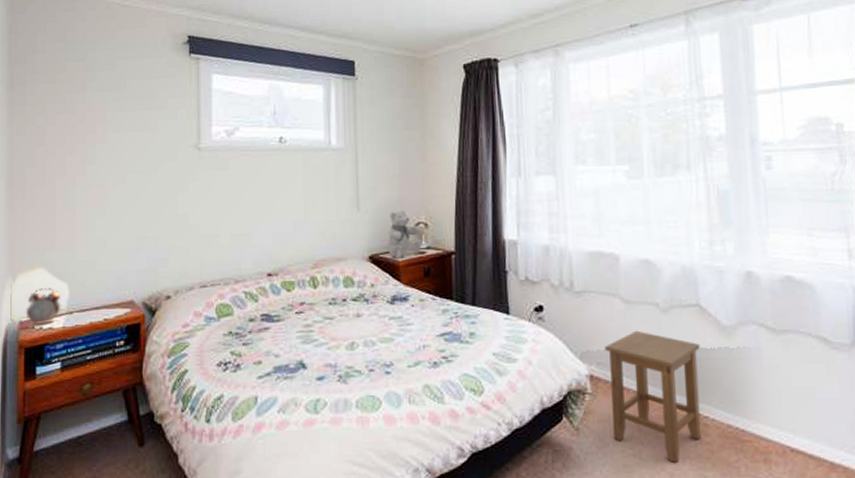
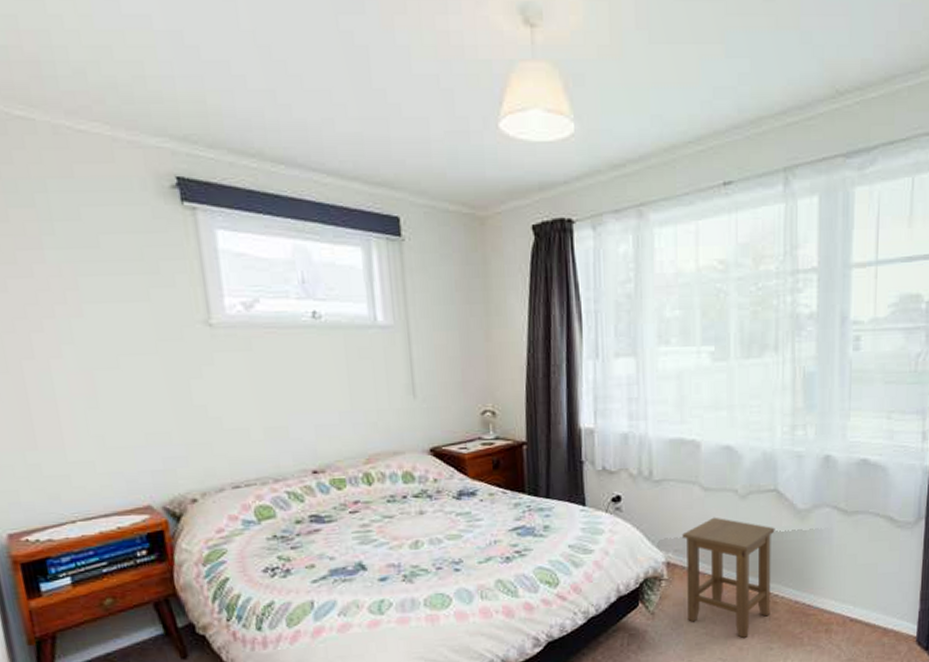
alarm clock: present [26,288,61,325] -> none [12,494,60,537]
teddy bear: present [387,210,422,259] -> none [450,397,489,451]

